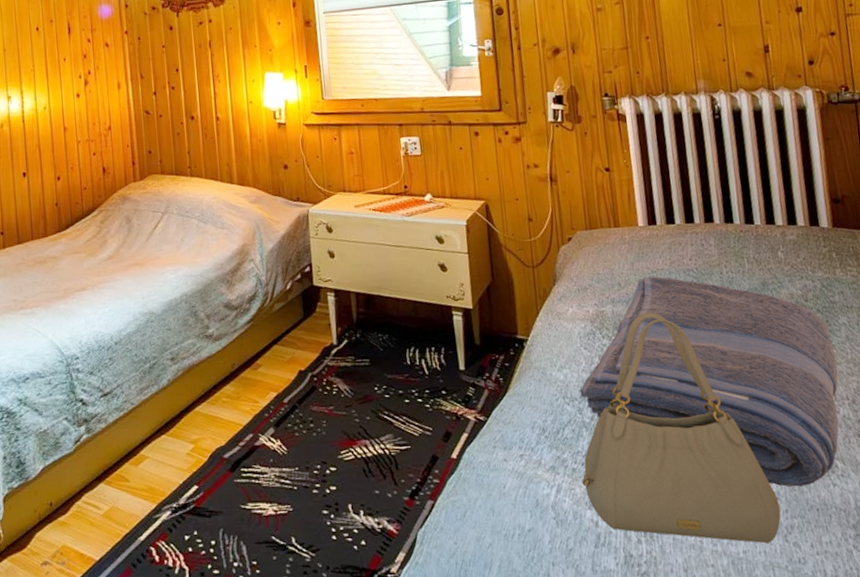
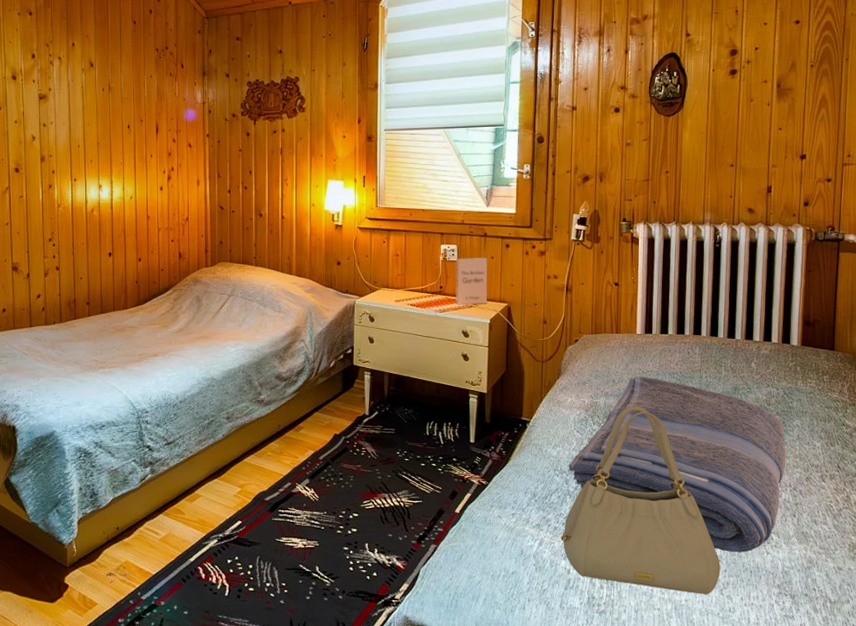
book: none [419,149,461,207] -> present [455,258,488,305]

